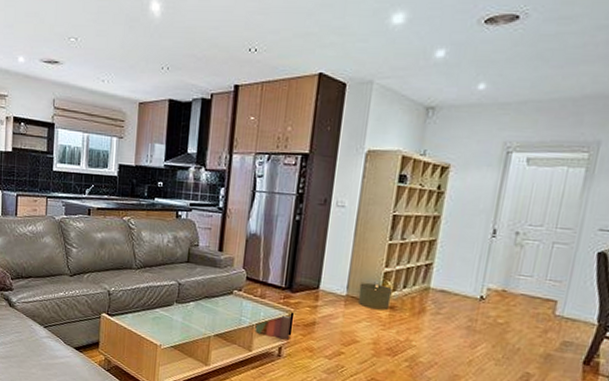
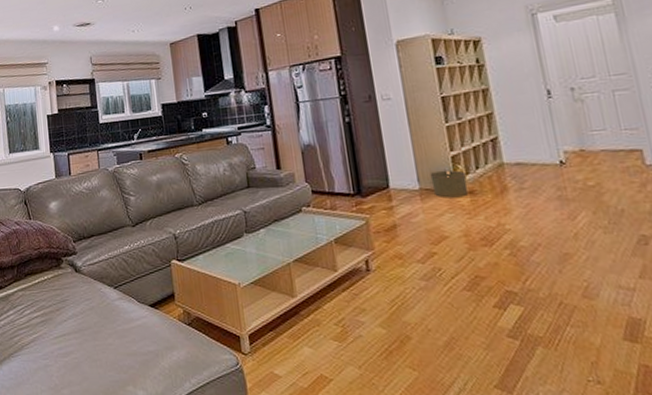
books: present [255,314,291,340] -> none [334,223,373,251]

